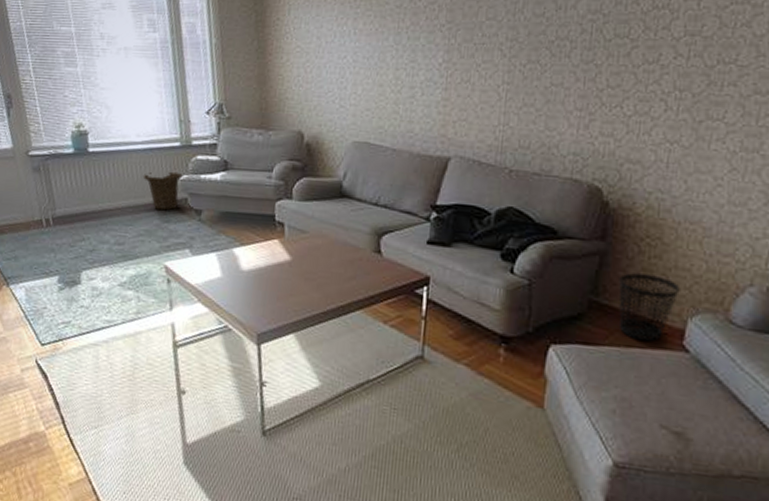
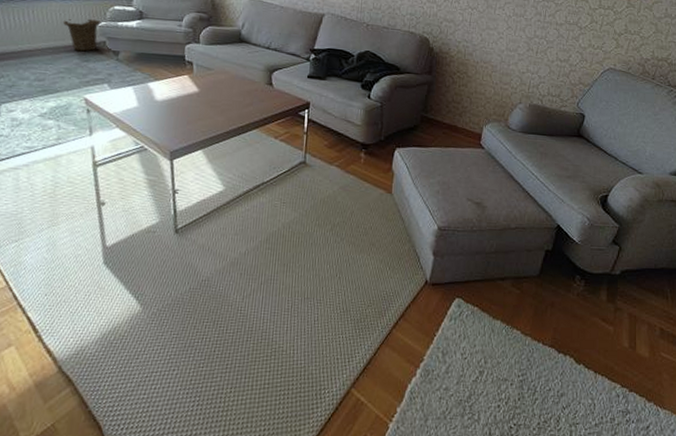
wastebasket: present [618,273,680,341] -> none [440,96,479,142]

